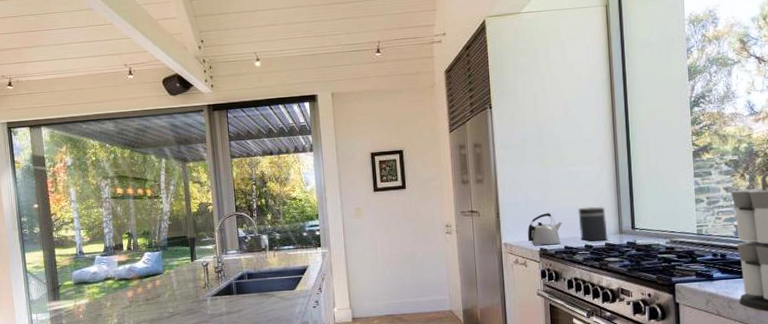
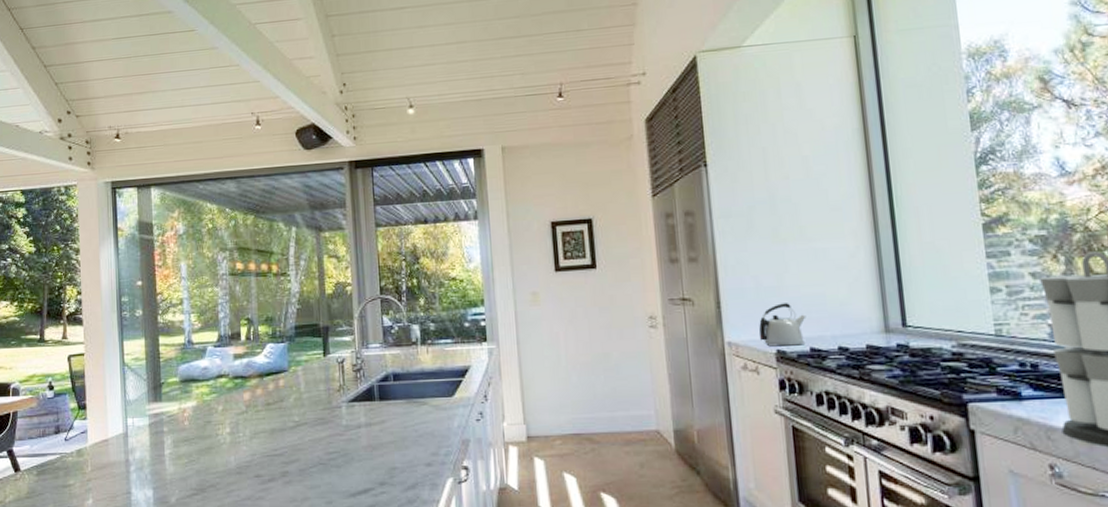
cylinder: present [578,206,608,242] -> none [826,295,870,343]

